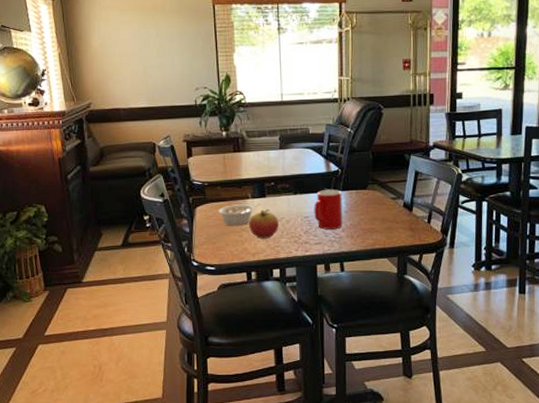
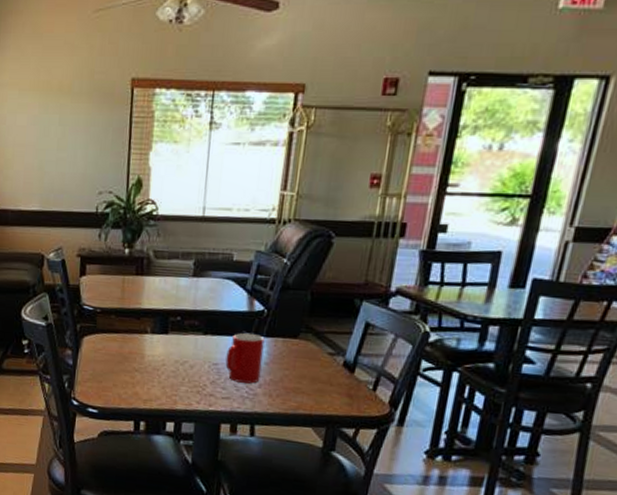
legume: present [217,204,262,226] -> none [108,338,163,365]
fruit: present [249,208,279,239] -> none [143,348,181,384]

